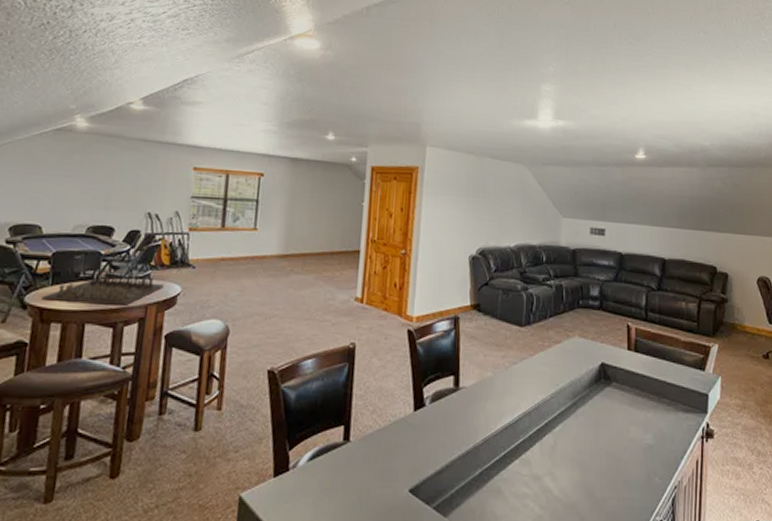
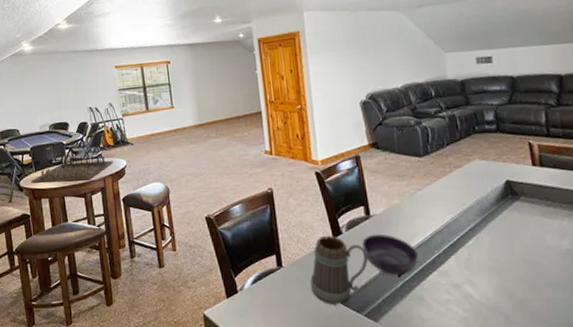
beer mug: none [377,406,448,492] -> present [310,235,368,304]
bowl: none [445,410,502,462] -> present [362,234,418,276]

